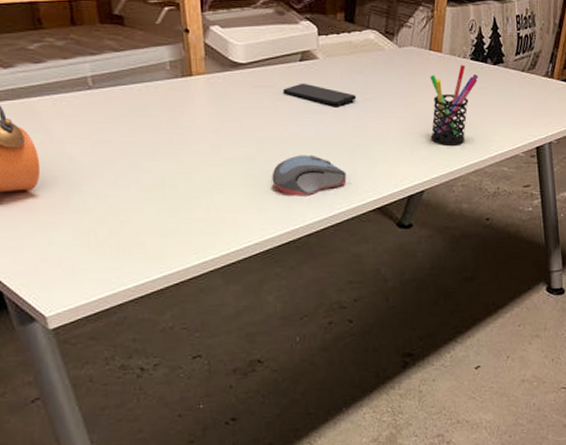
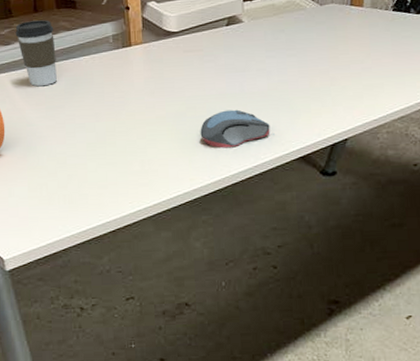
coffee cup: none [47,36,103,116] -> present [15,20,57,87]
smartphone: present [283,83,357,106] -> none [211,45,280,64]
pen holder: present [430,65,479,145] -> none [351,17,402,94]

